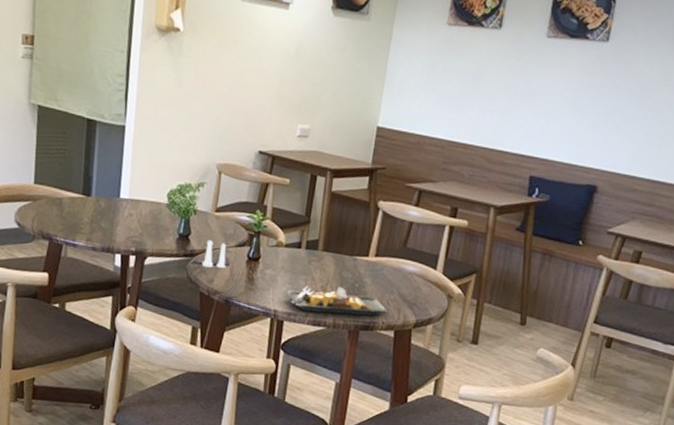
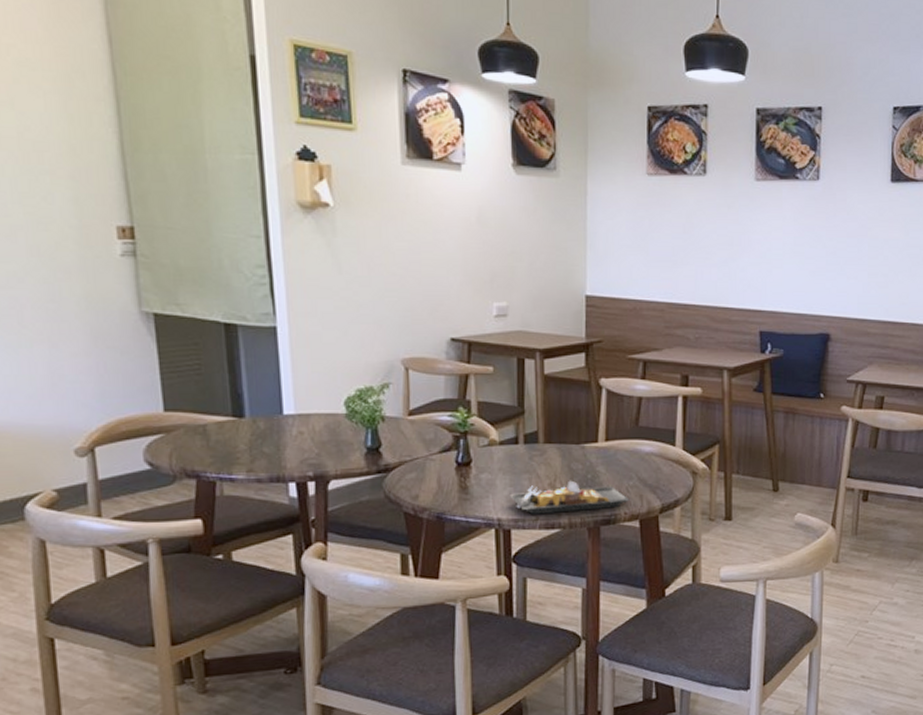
salt and pepper shaker set: present [193,240,231,268] -> none [389,449,436,482]

